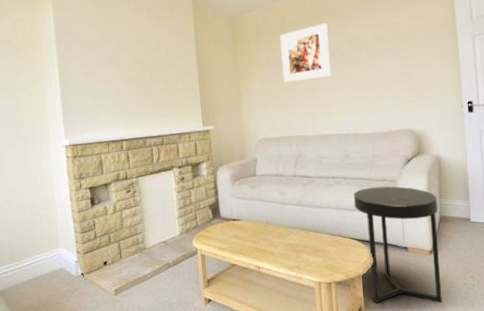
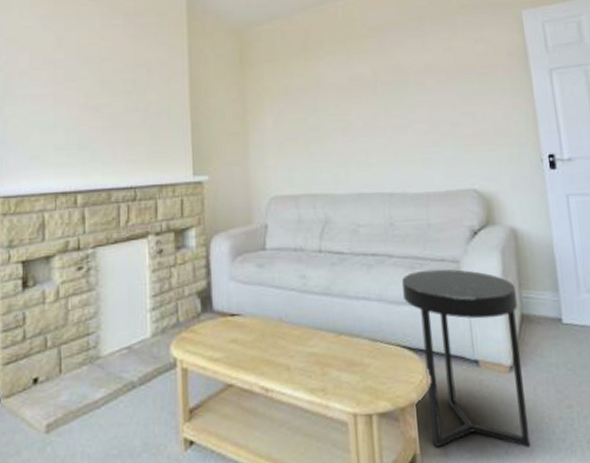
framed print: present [280,23,331,83] -> none [302,44,369,120]

